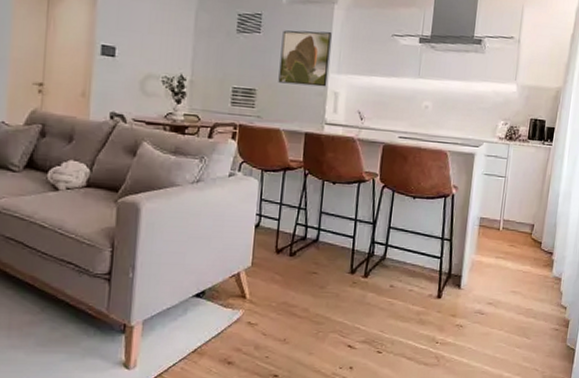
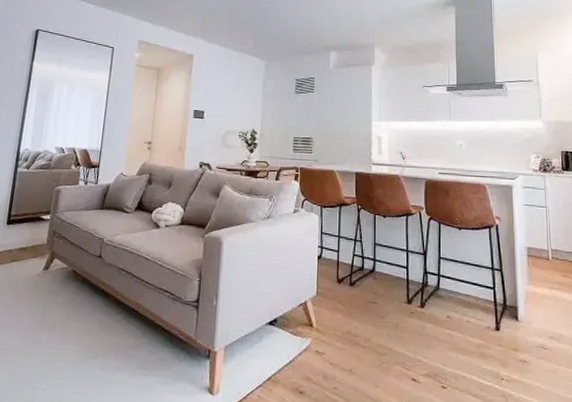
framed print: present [278,30,332,87] -> none [330,87,372,133]

